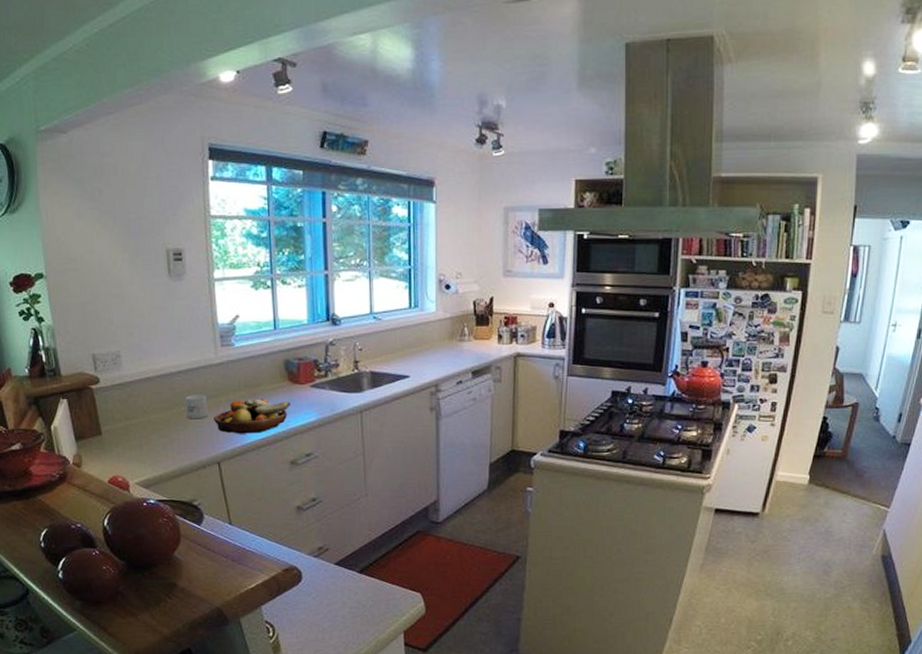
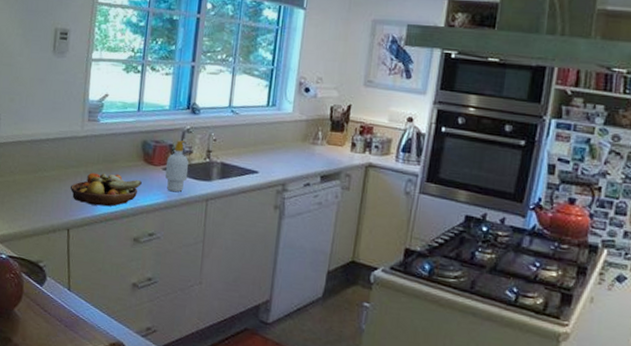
mug: present [184,394,209,420] -> none [47,162,68,186]
soap bottle: none [314,354,337,409] -> present [165,140,189,193]

